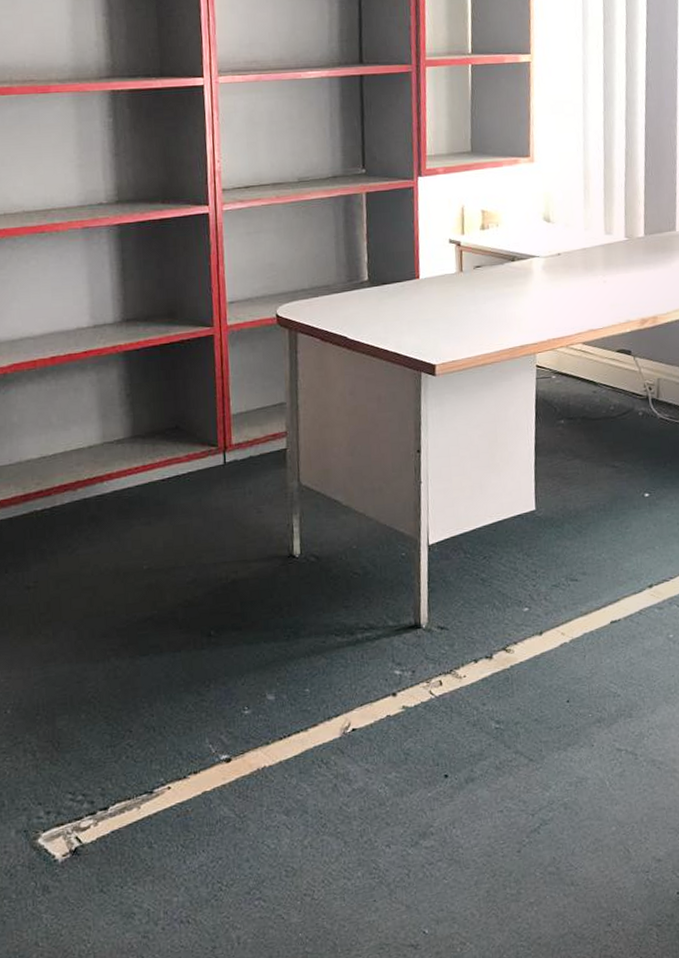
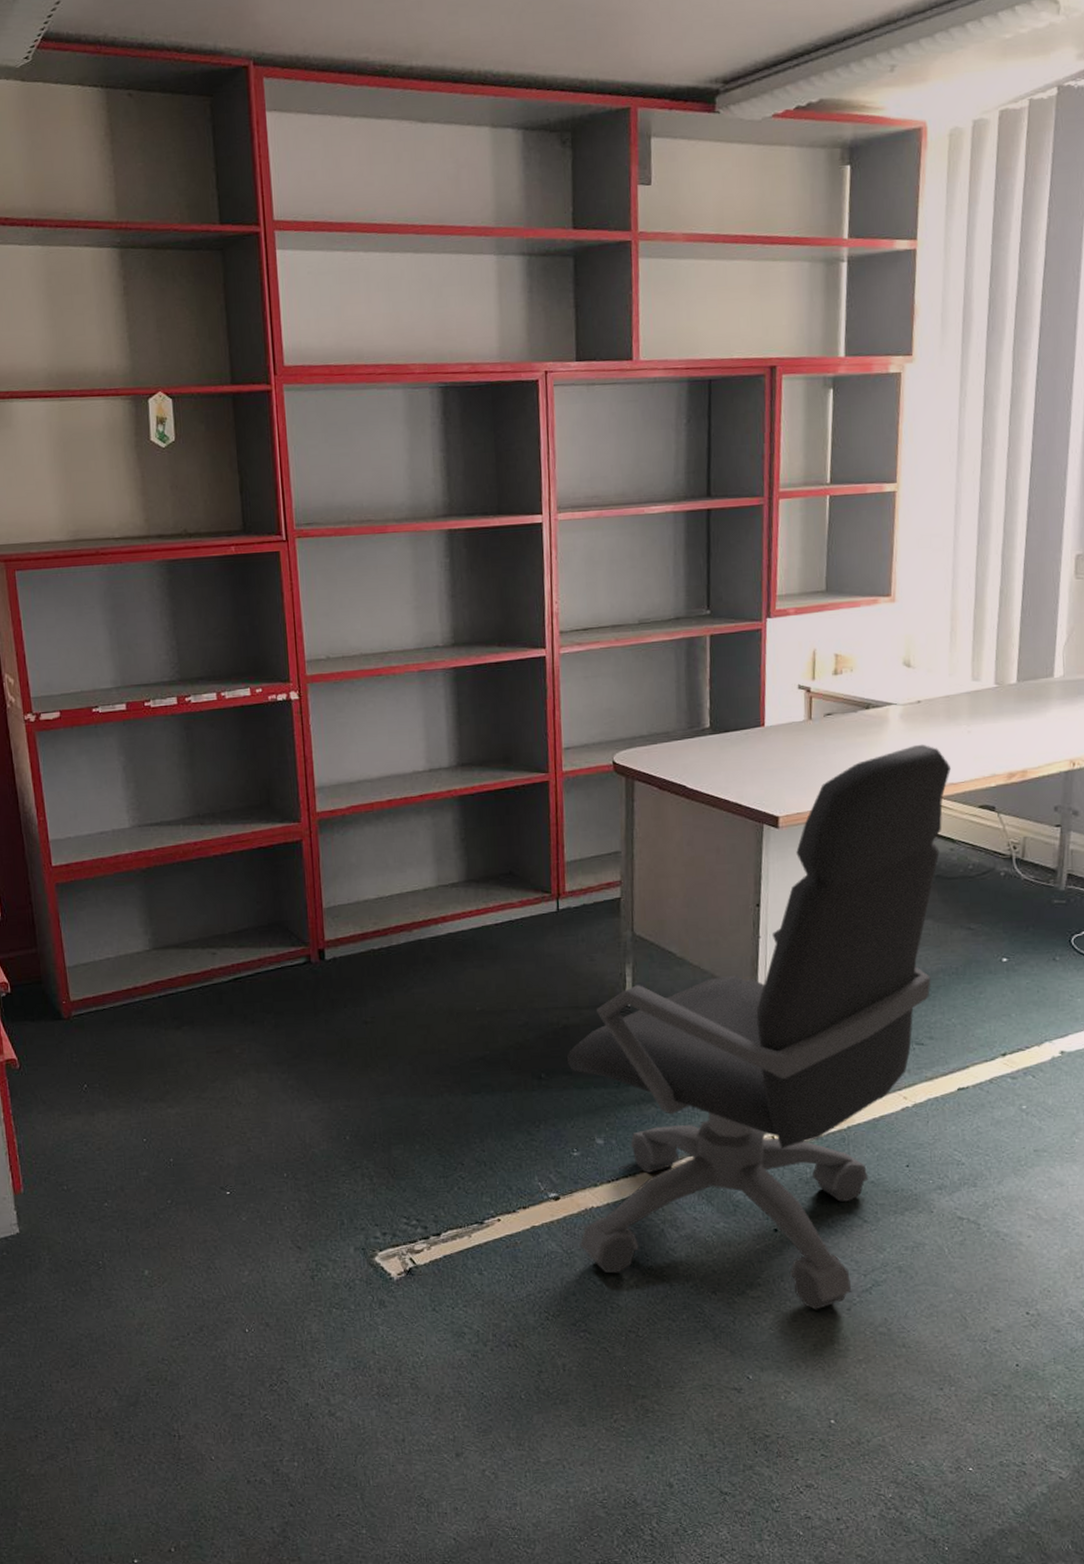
office chair: none [236,293,591,855] -> present [566,744,952,1310]

